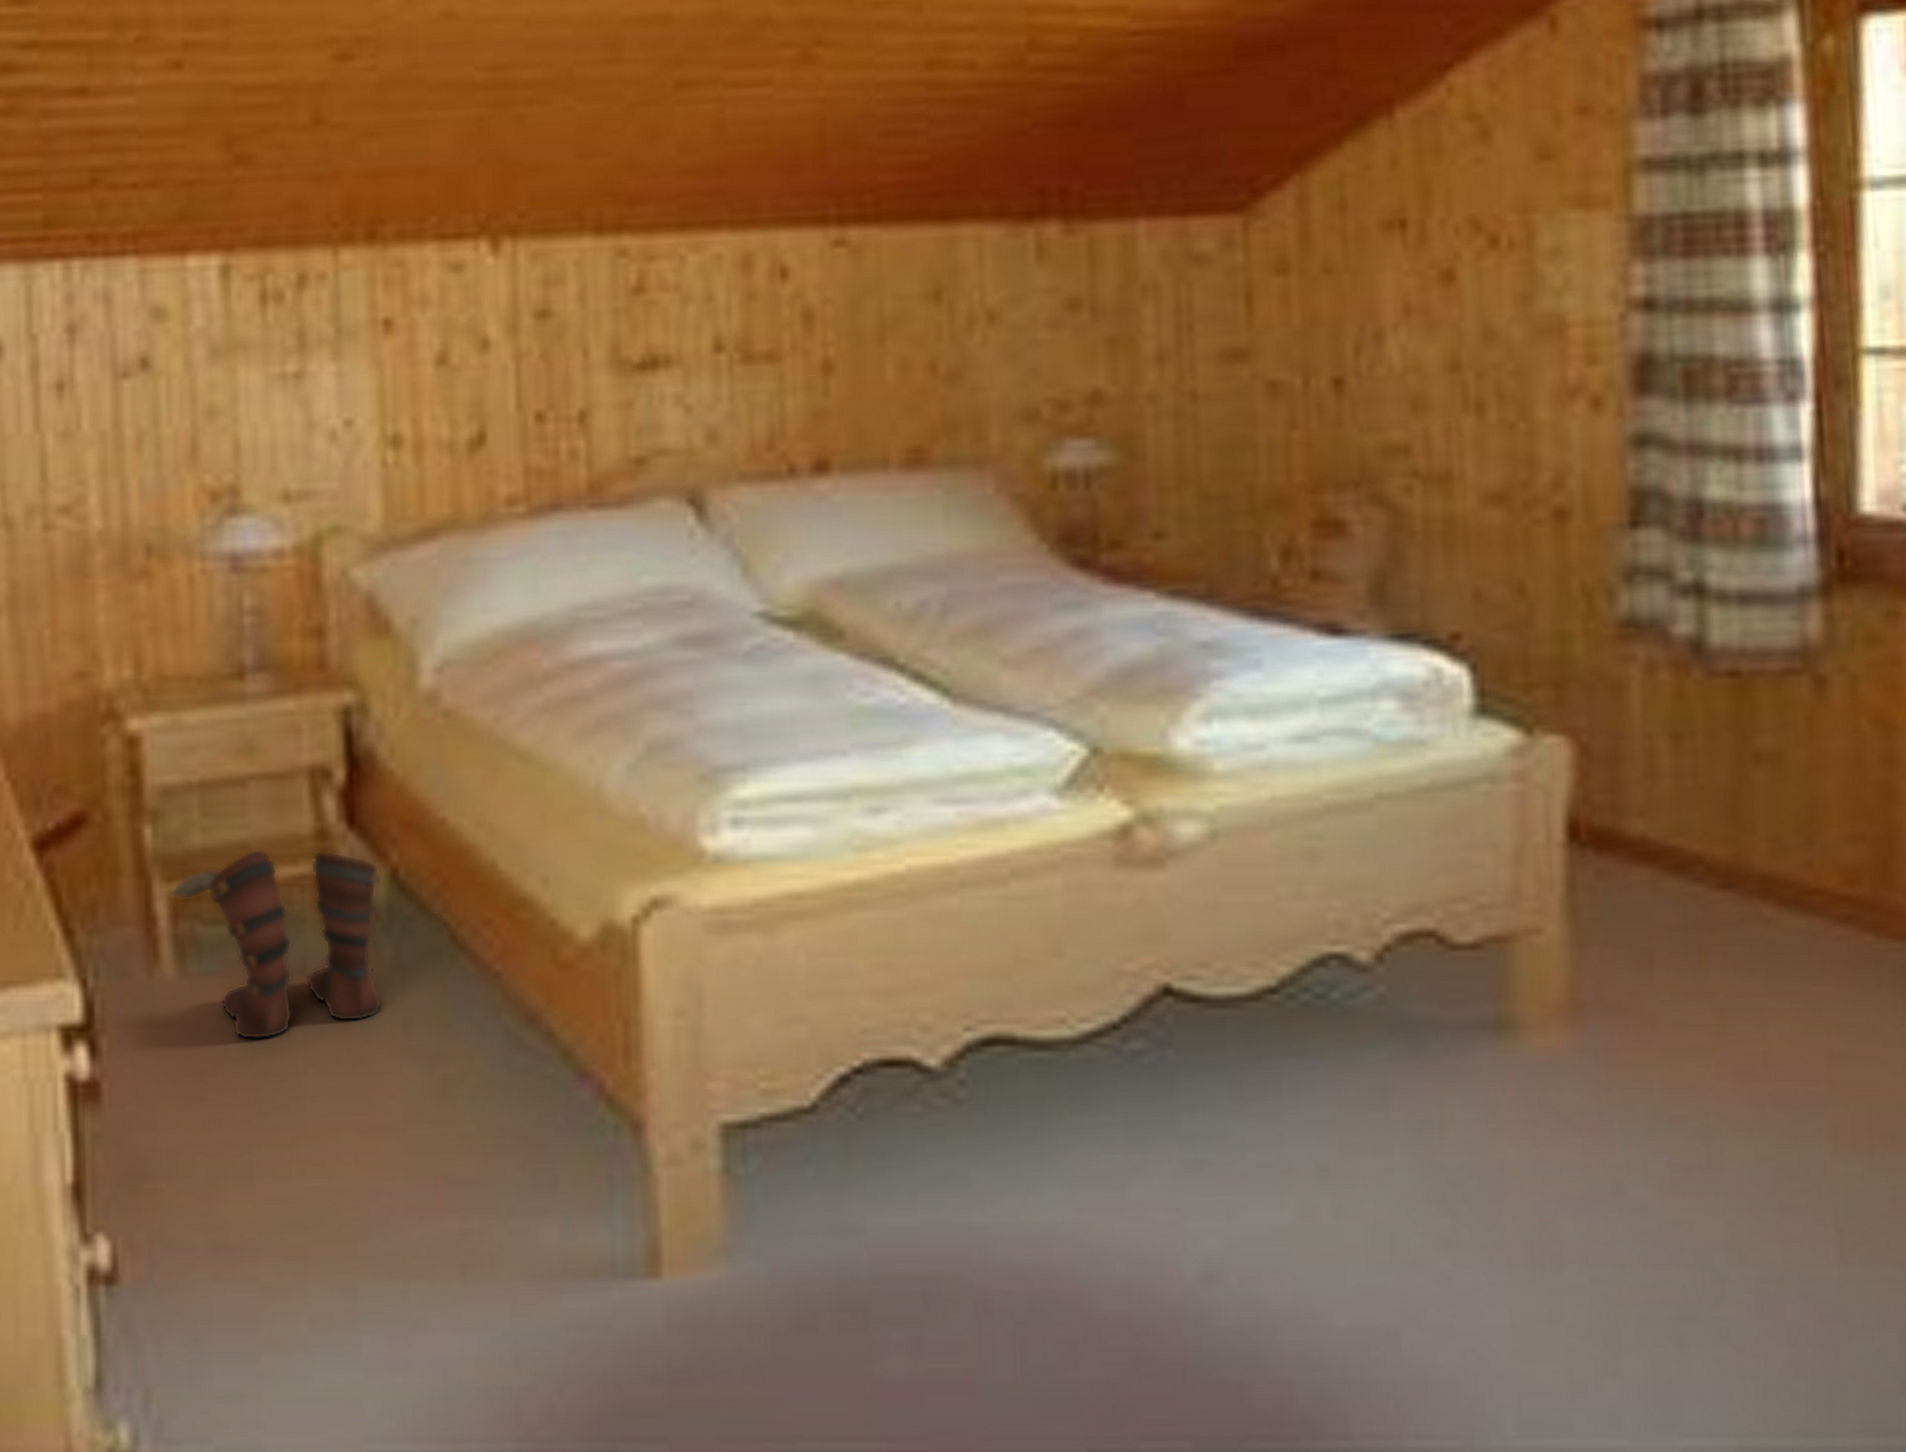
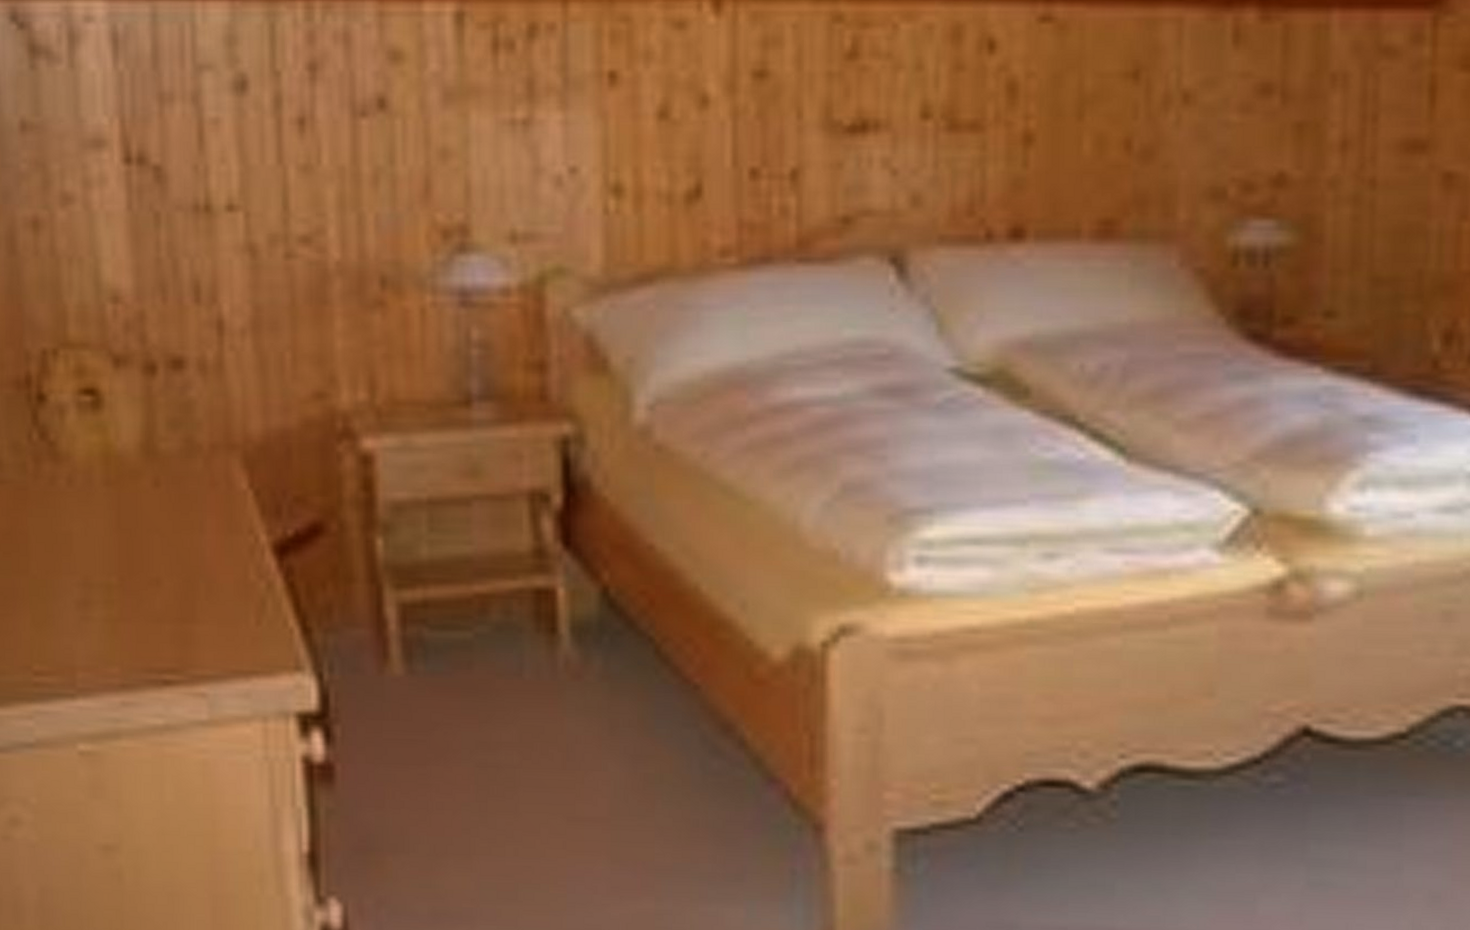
boots: present [169,849,383,1041] -> none [399,563,594,735]

